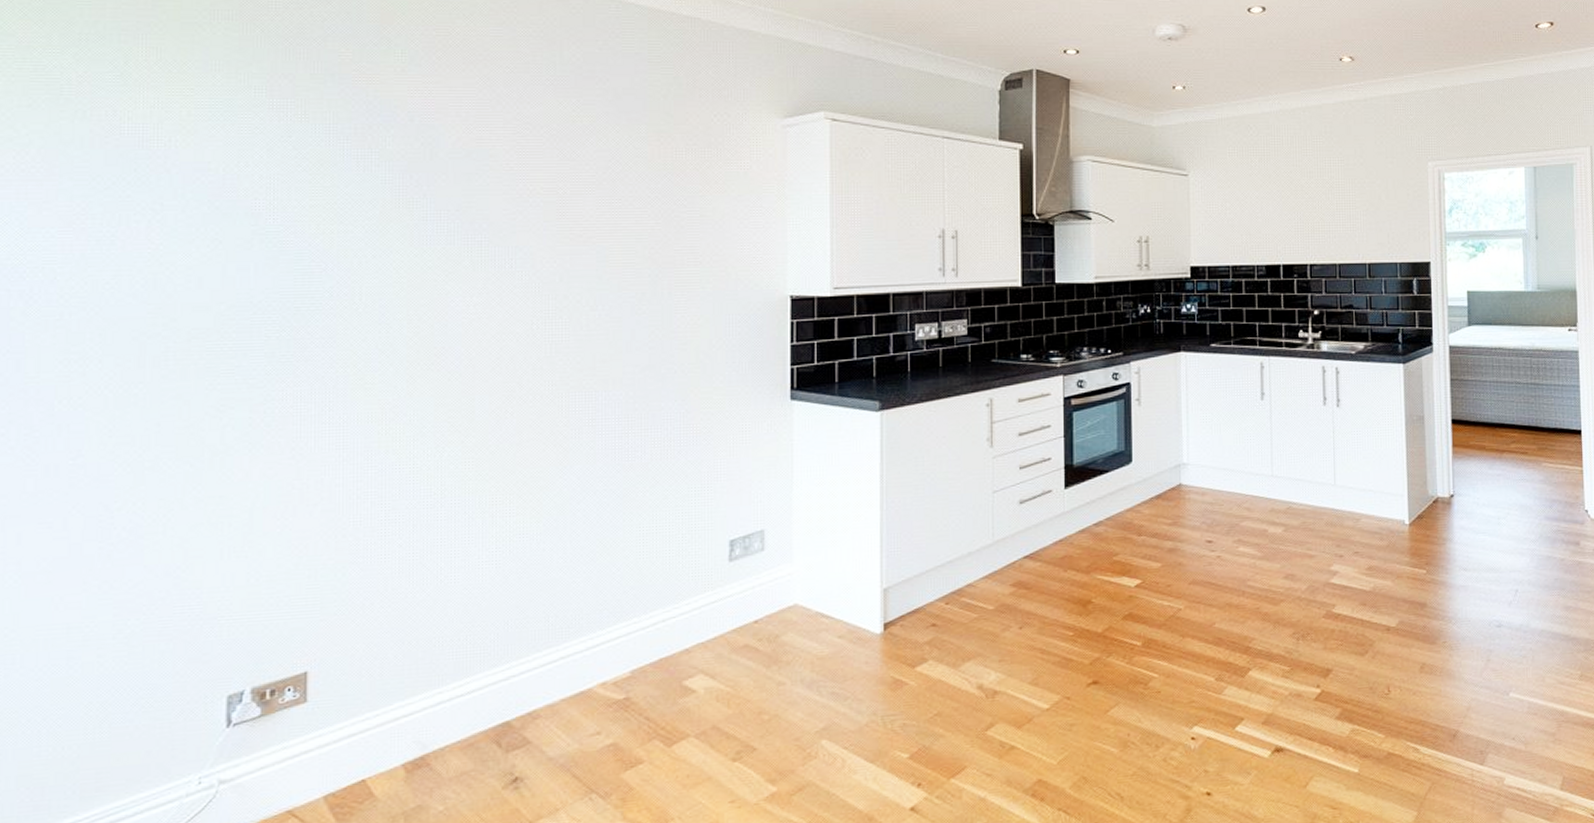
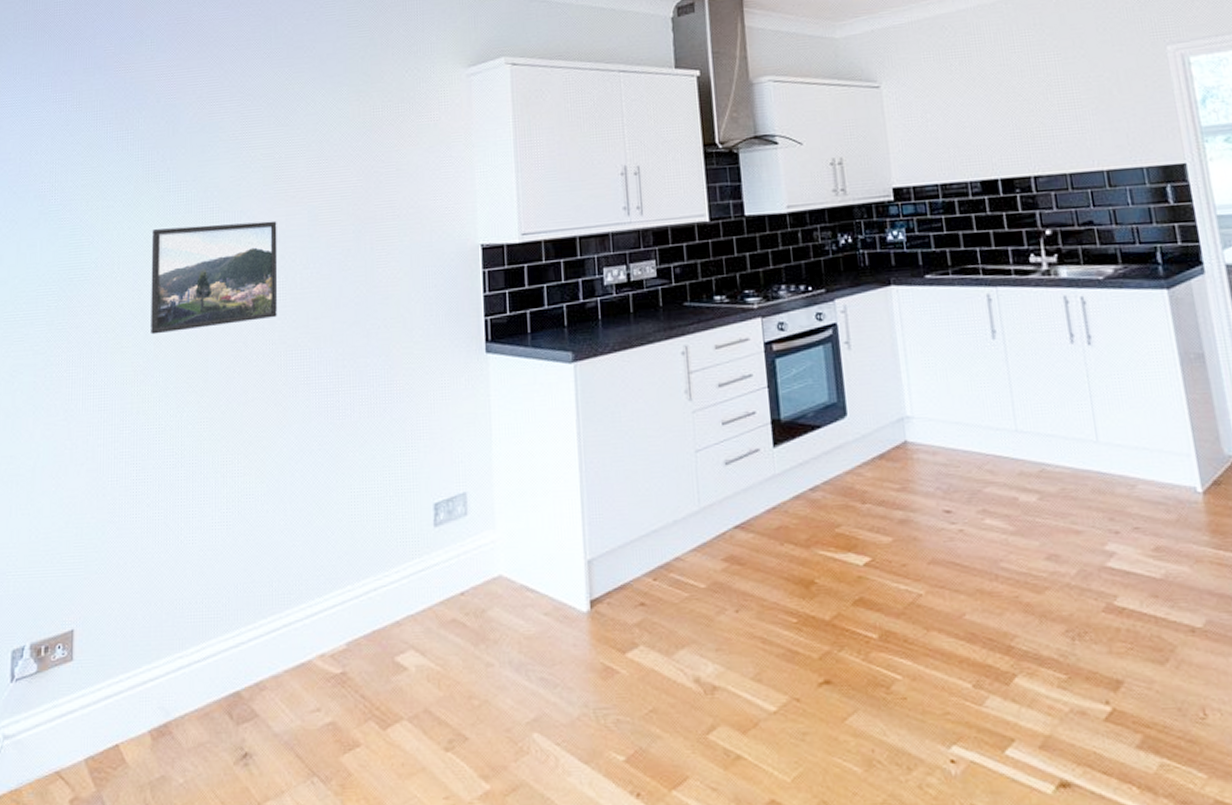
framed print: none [403,259,560,371] -> present [151,220,278,335]

